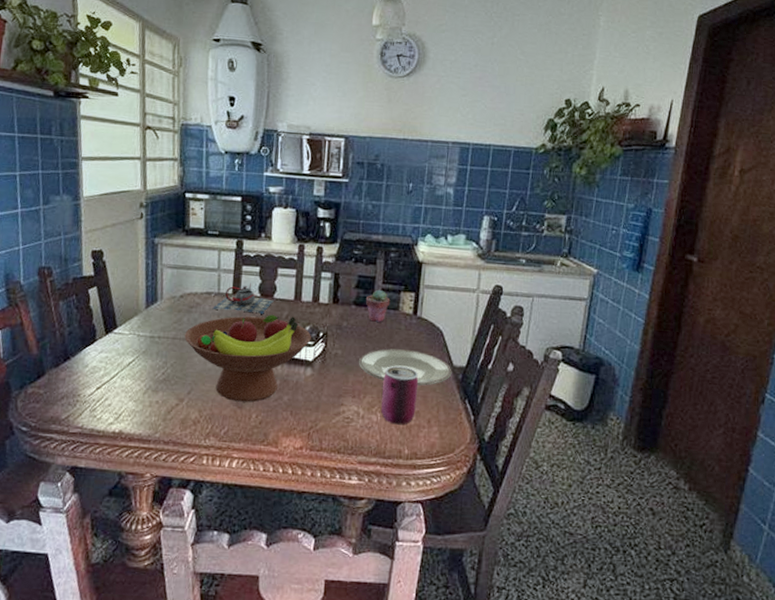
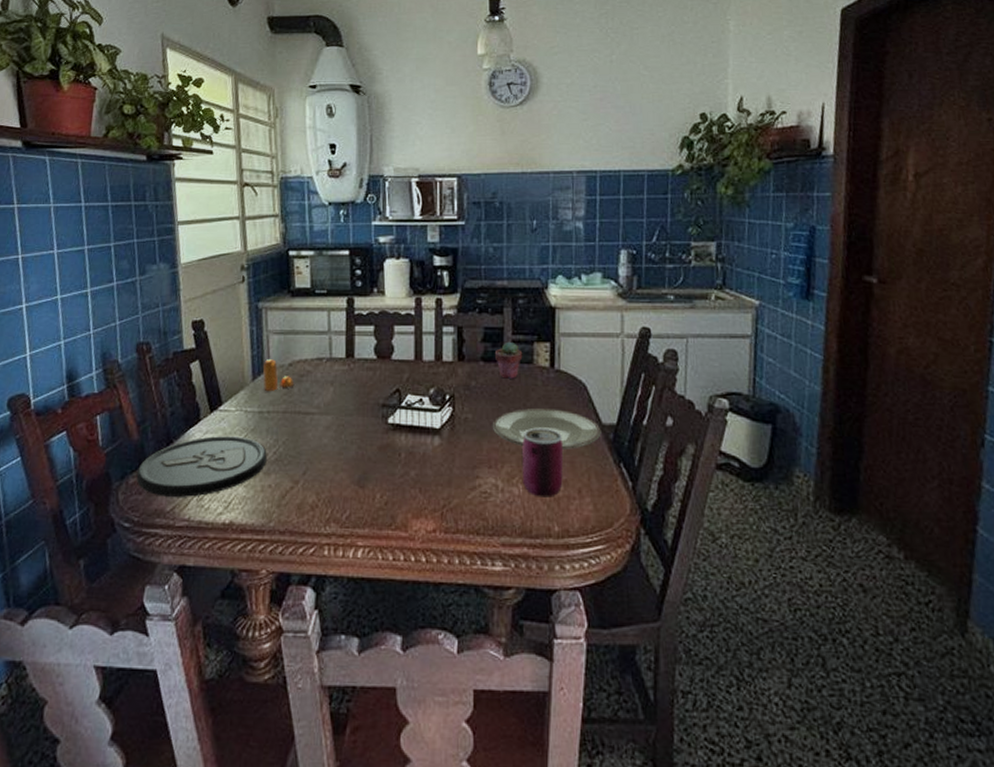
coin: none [34,355,156,408] -> present [136,436,267,497]
pepper shaker: none [155,290,184,319] -> present [262,359,294,391]
fruit bowl: present [184,315,311,402] -> none [296,379,437,481]
teapot: present [212,283,274,314] -> none [324,344,392,378]

